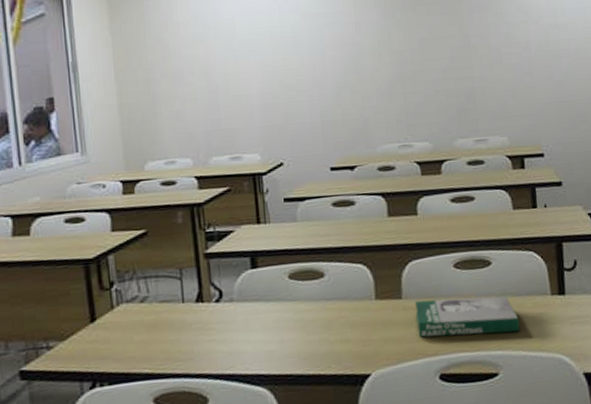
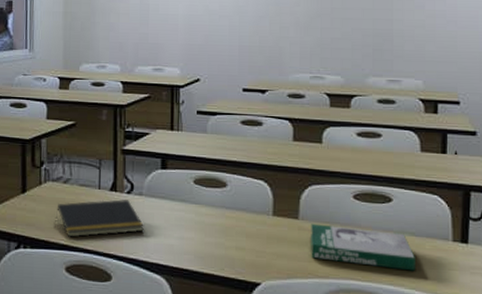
notepad: none [134,309,239,364] -> present [55,199,144,238]

